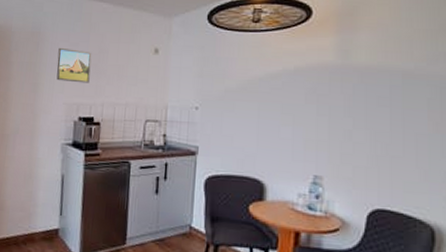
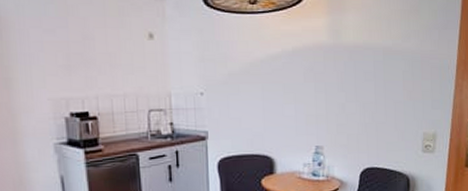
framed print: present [56,47,92,83] -> none [30,35,76,75]

